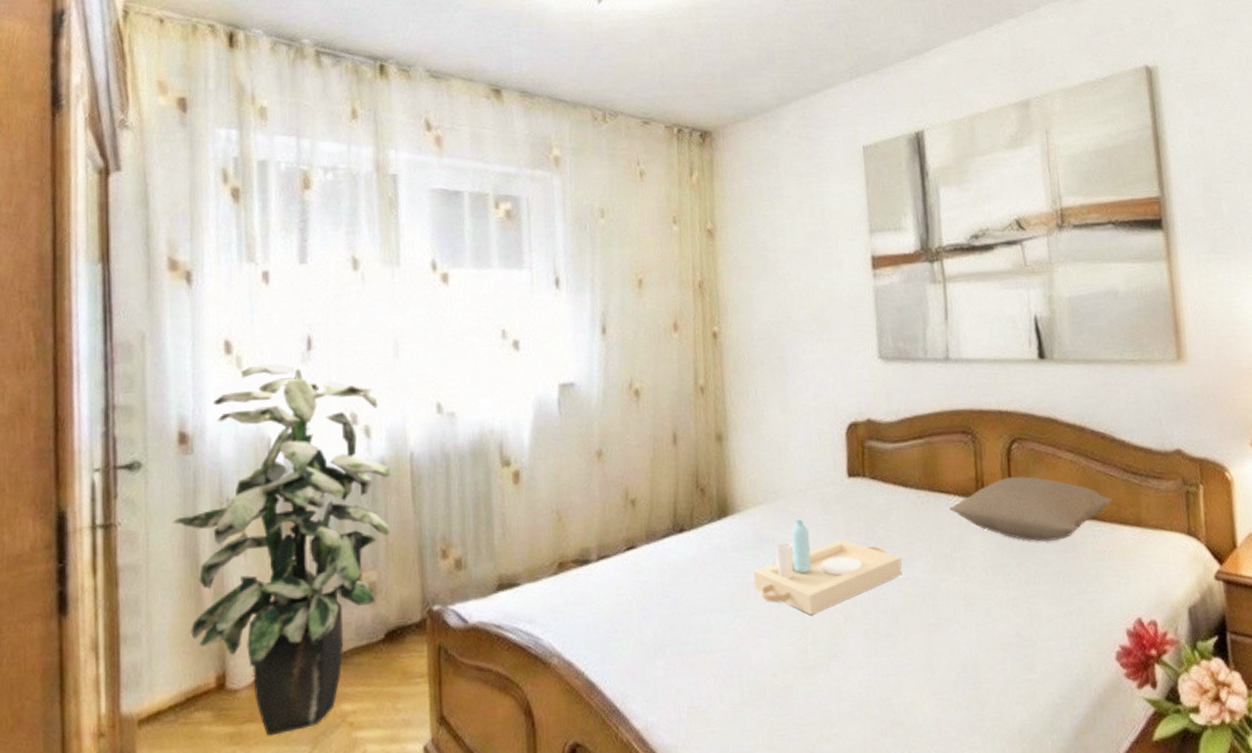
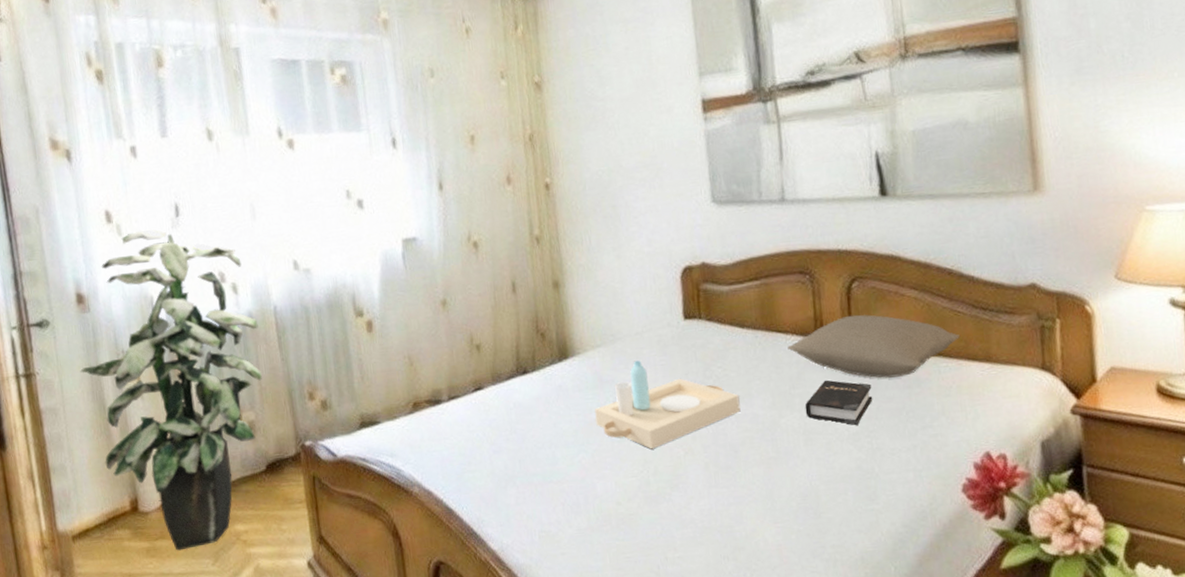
hardback book: none [965,542,1031,590] -> present [804,379,873,425]

